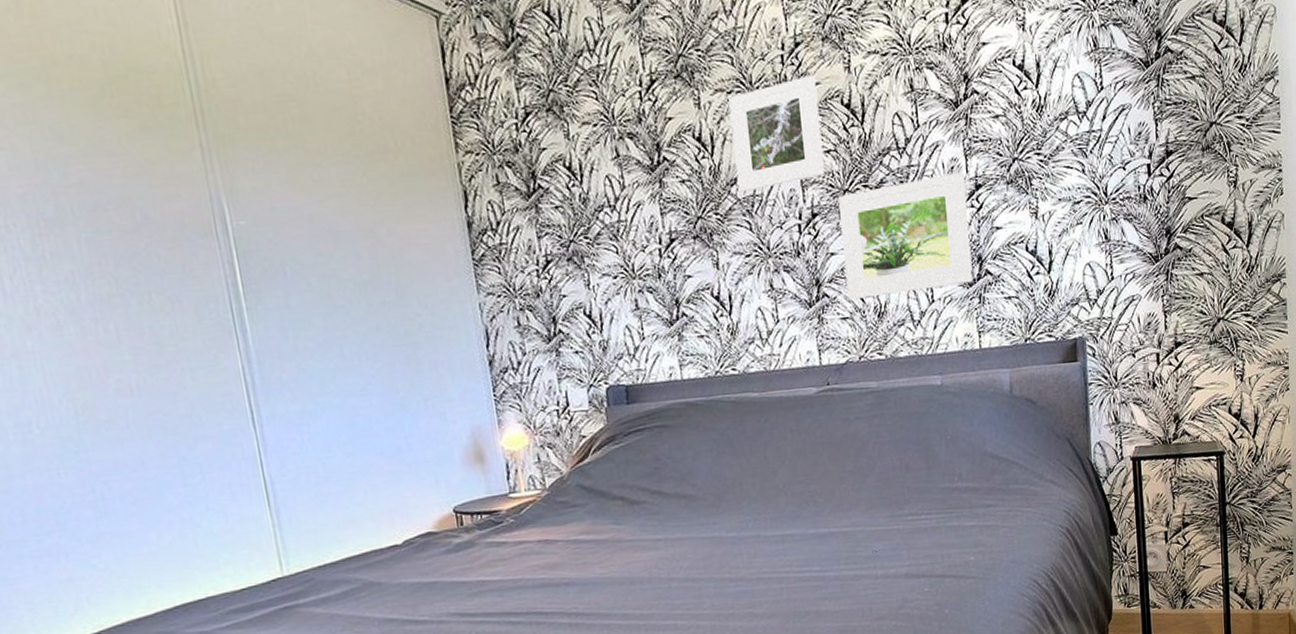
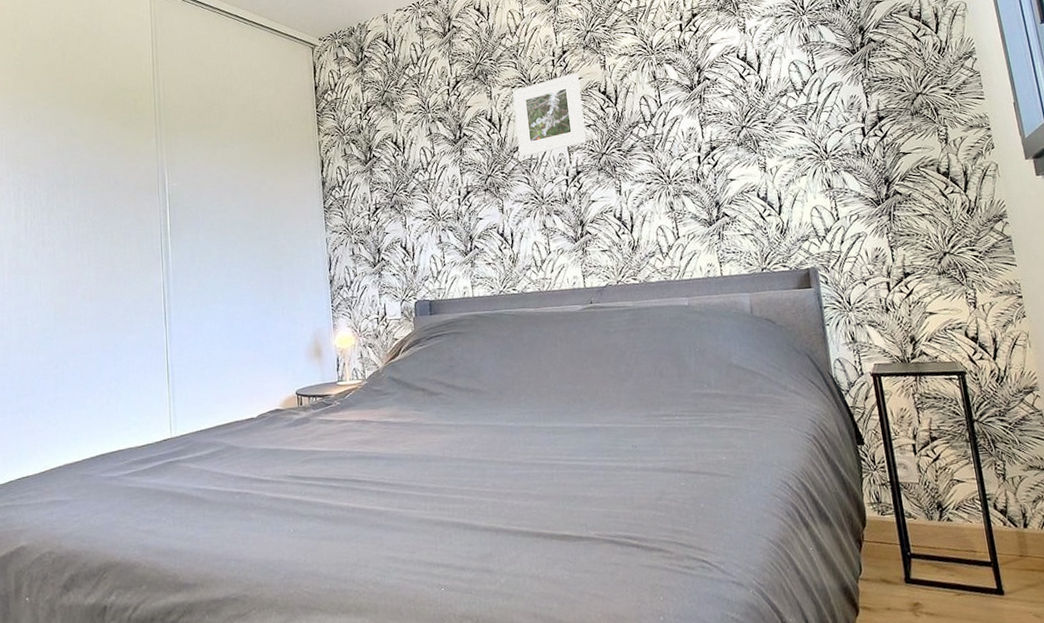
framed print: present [837,171,973,301] -> none [597,137,712,237]

